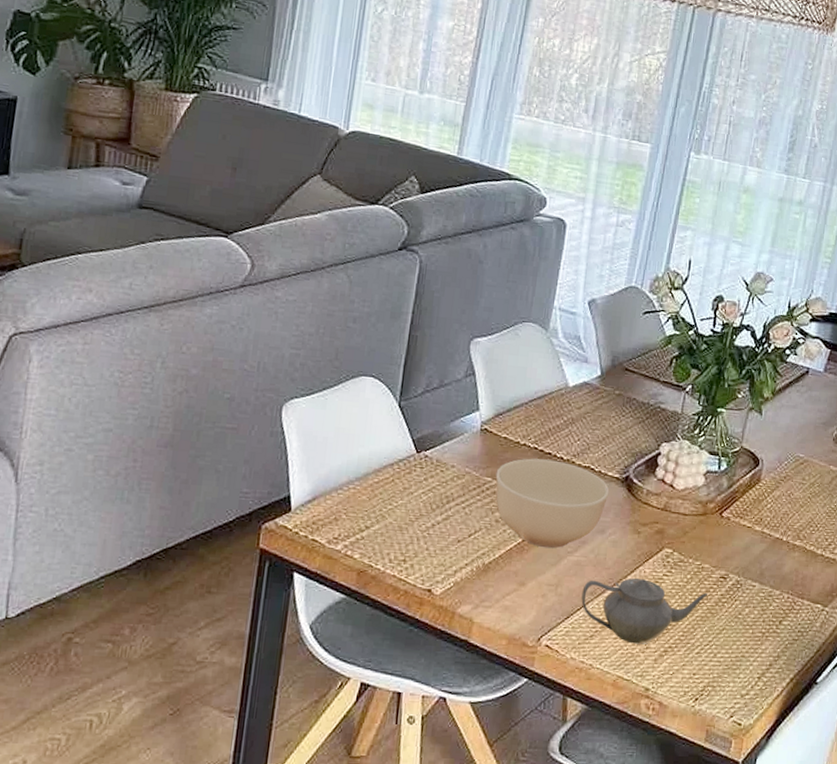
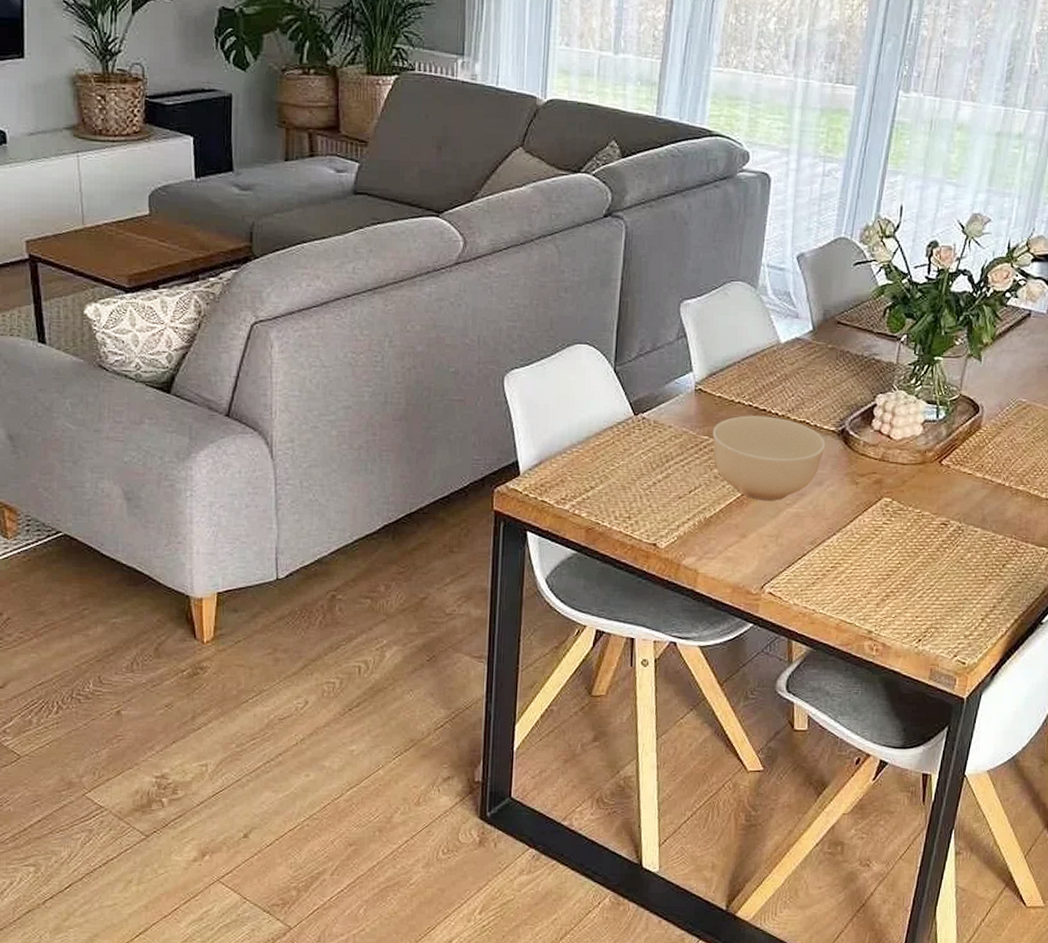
teapot: present [581,578,709,644] -> none [802,528,929,590]

